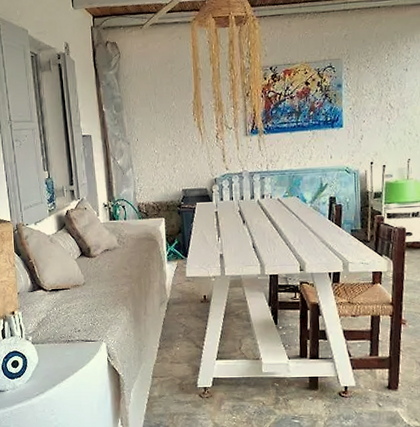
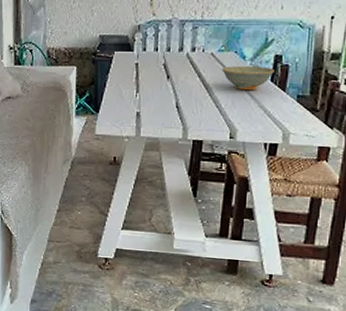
dish: none [288,207,331,228] -> present [222,66,274,90]

